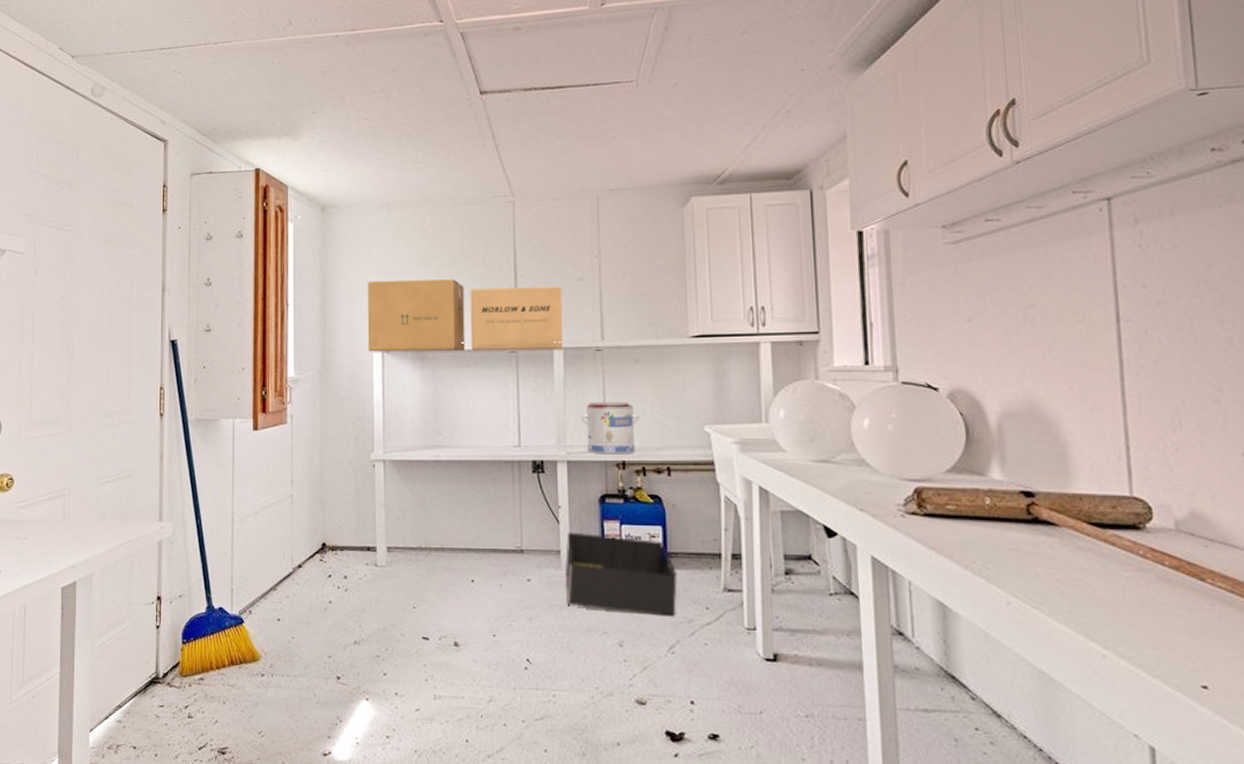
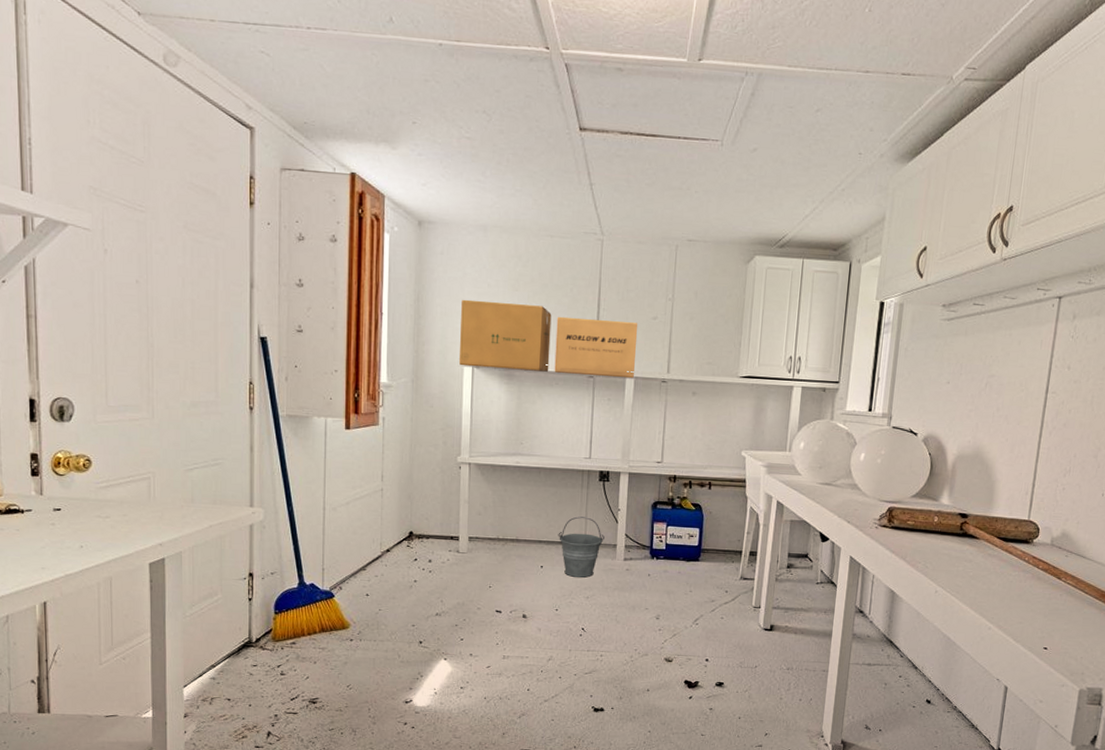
bucket: none [489,517,545,593] -> present [558,516,604,578]
storage bin: present [564,531,677,618] -> none [618,530,707,598]
paint can: present [580,401,639,455] -> none [643,424,691,470]

